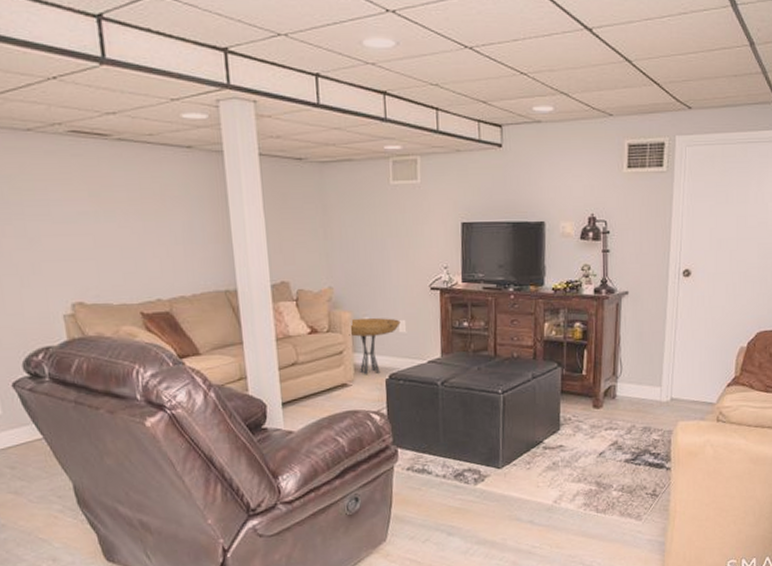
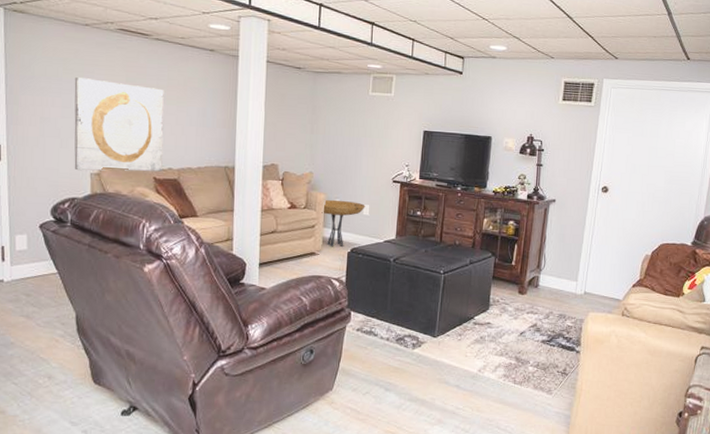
wall art: none [24,197,150,313] -> present [74,77,164,172]

